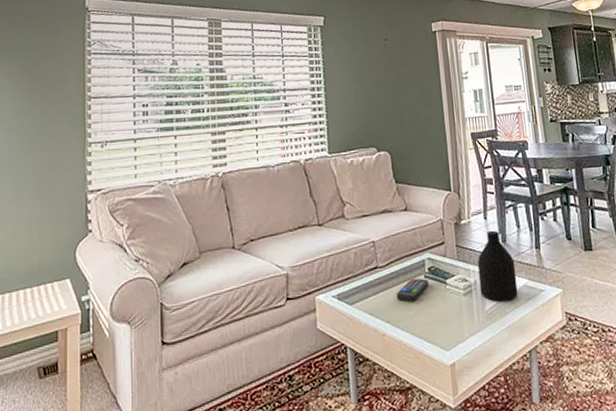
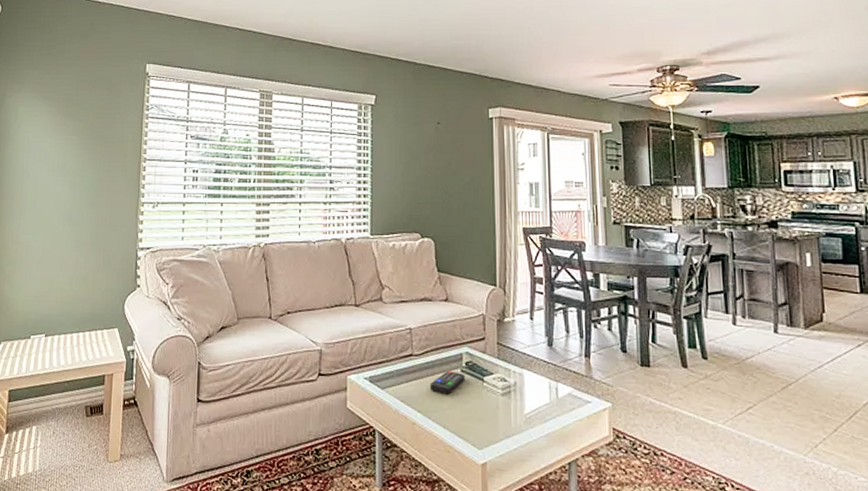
bottle: present [477,230,518,302] -> none [519,332,561,408]

